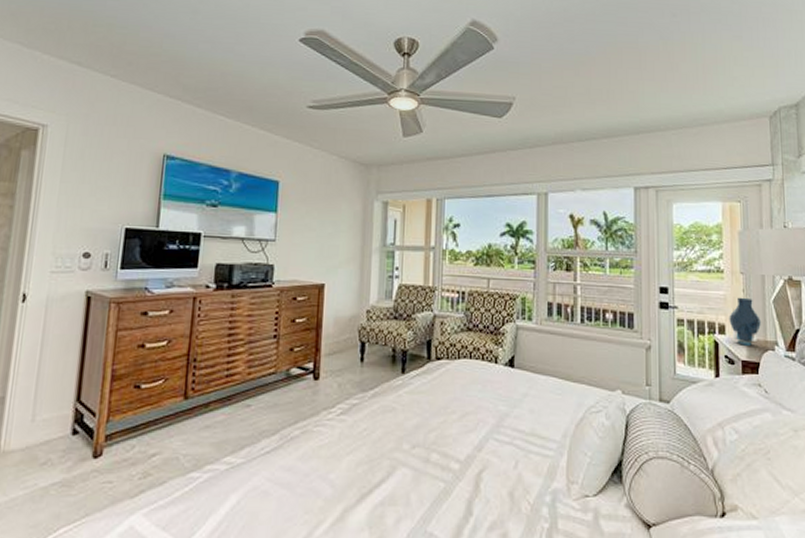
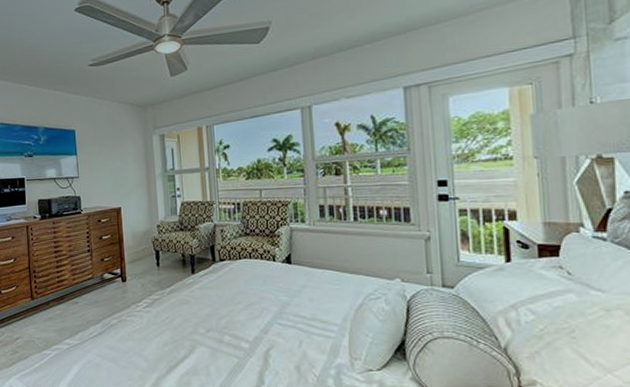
vase: present [729,297,762,346] -> none [520,181,563,230]

